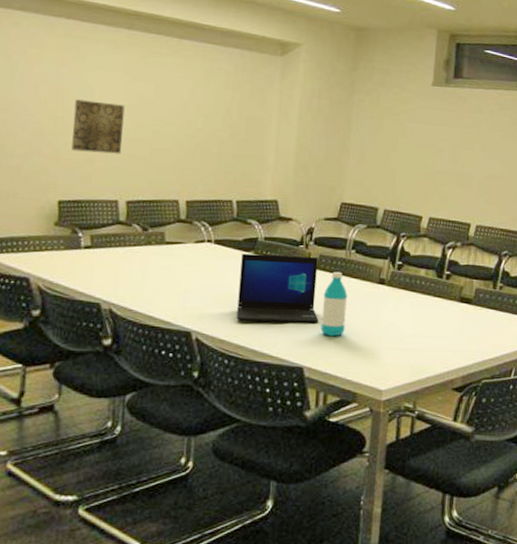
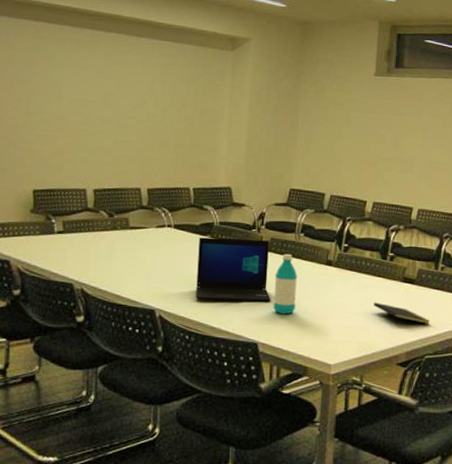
wall art: present [71,99,125,154] -> none [43,96,90,146]
notepad: none [428,323,487,347] -> present [373,302,430,325]

